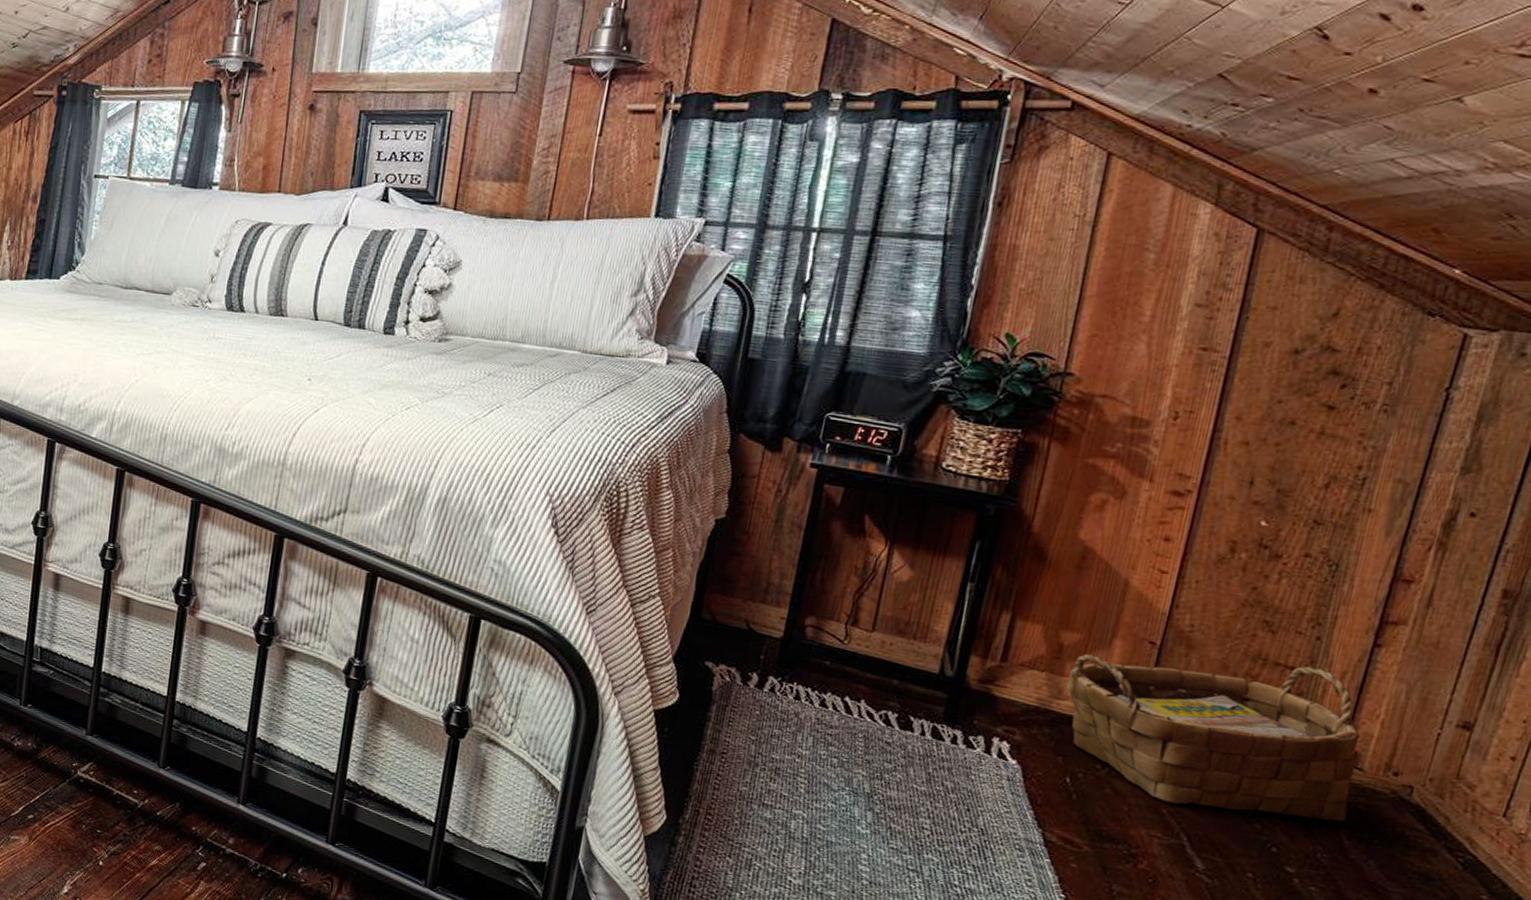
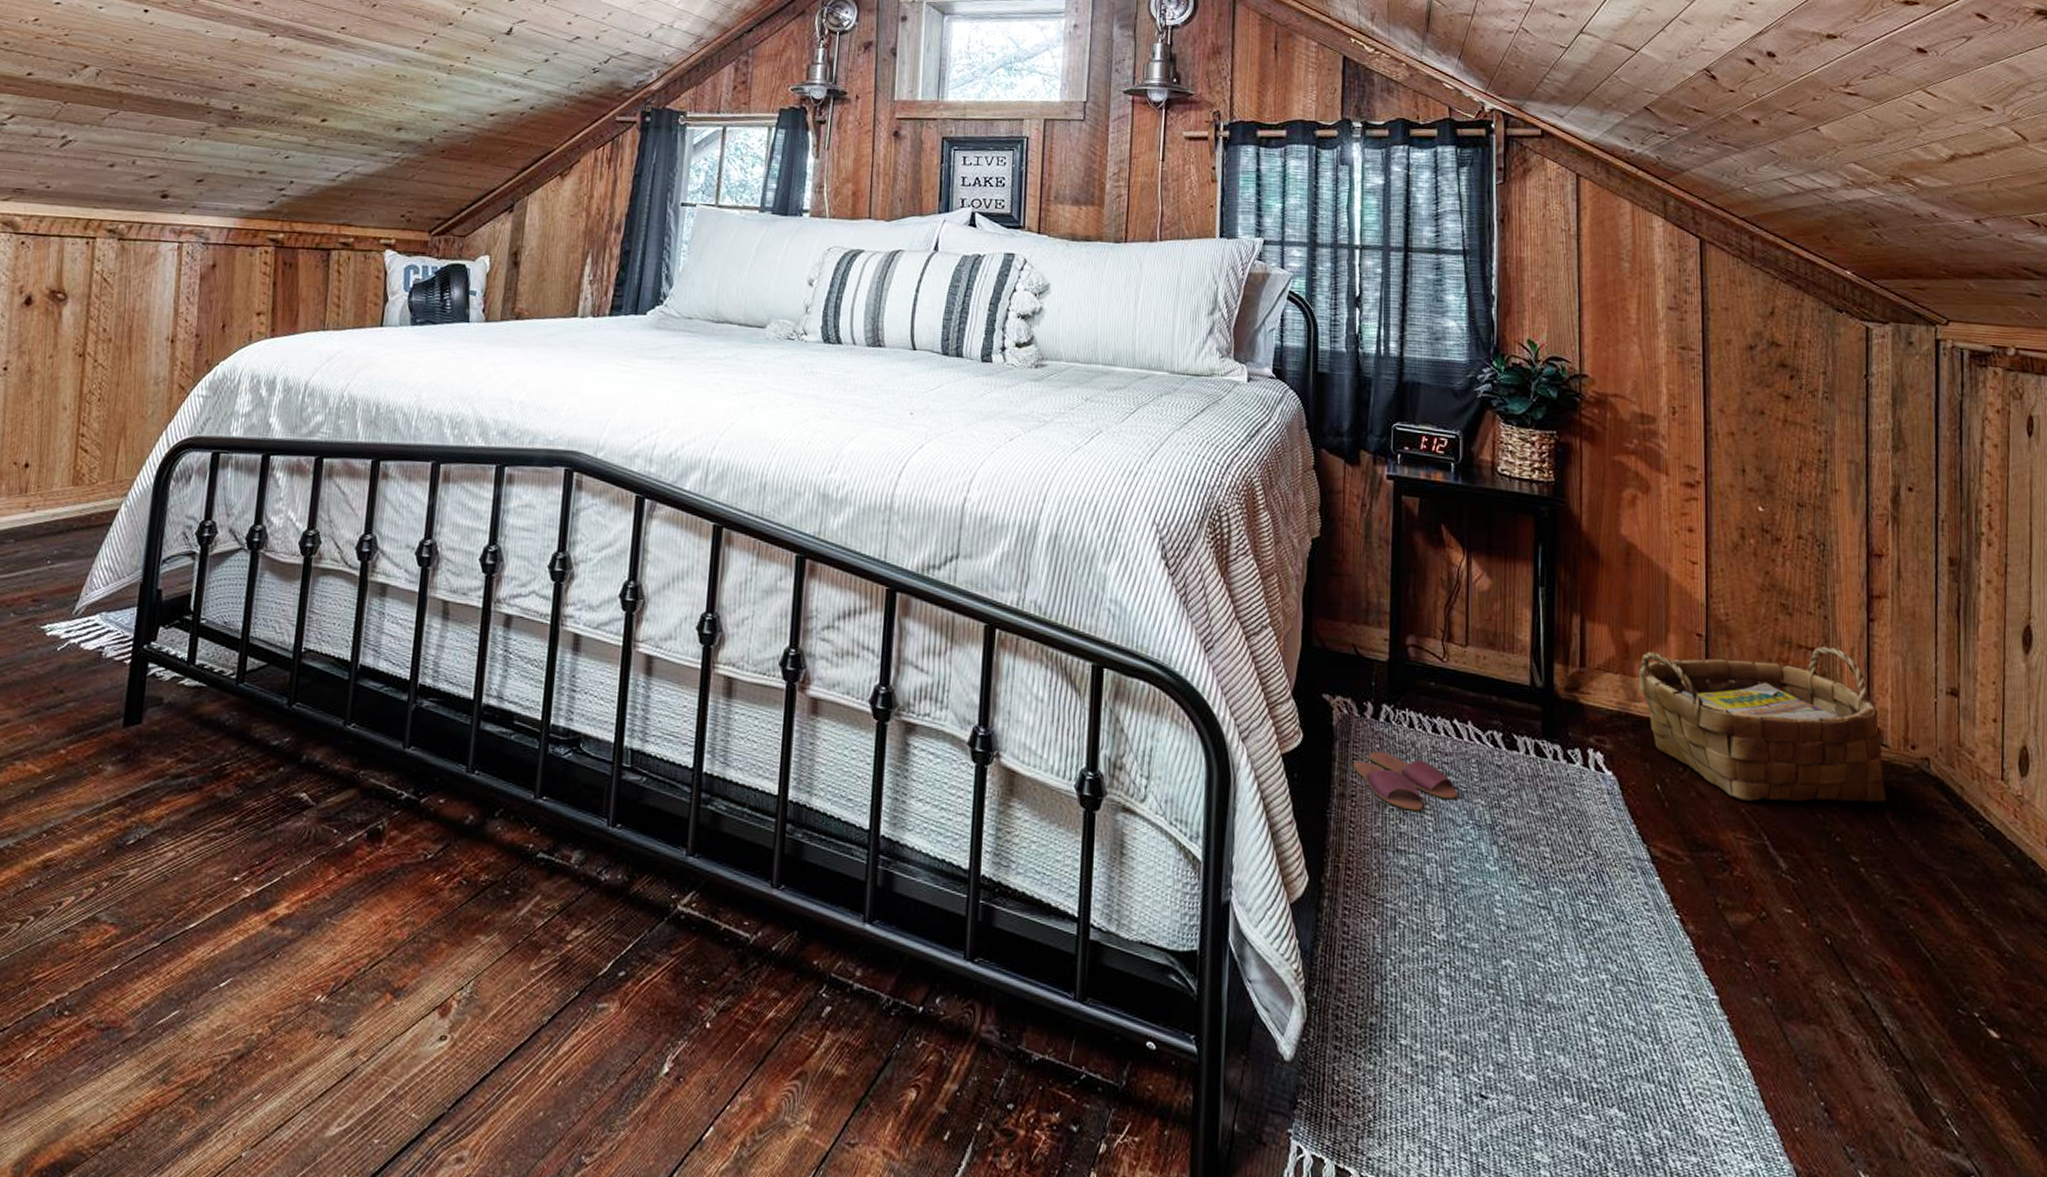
slippers: none [727,716,838,774] -> present [1352,751,1458,811]

